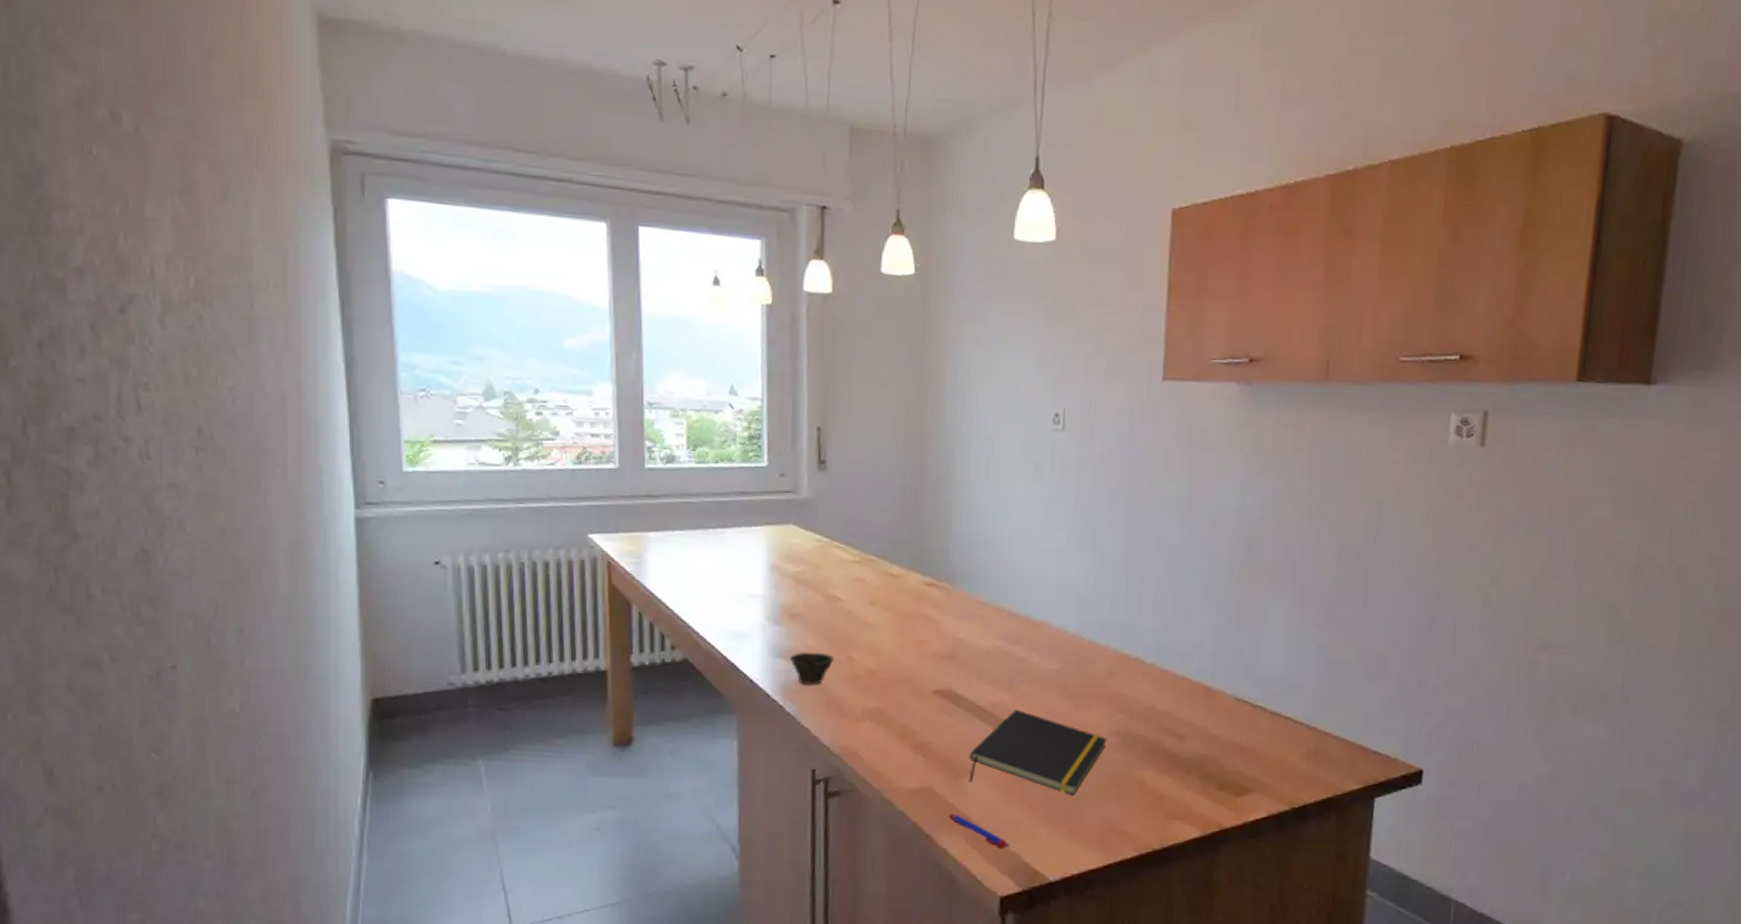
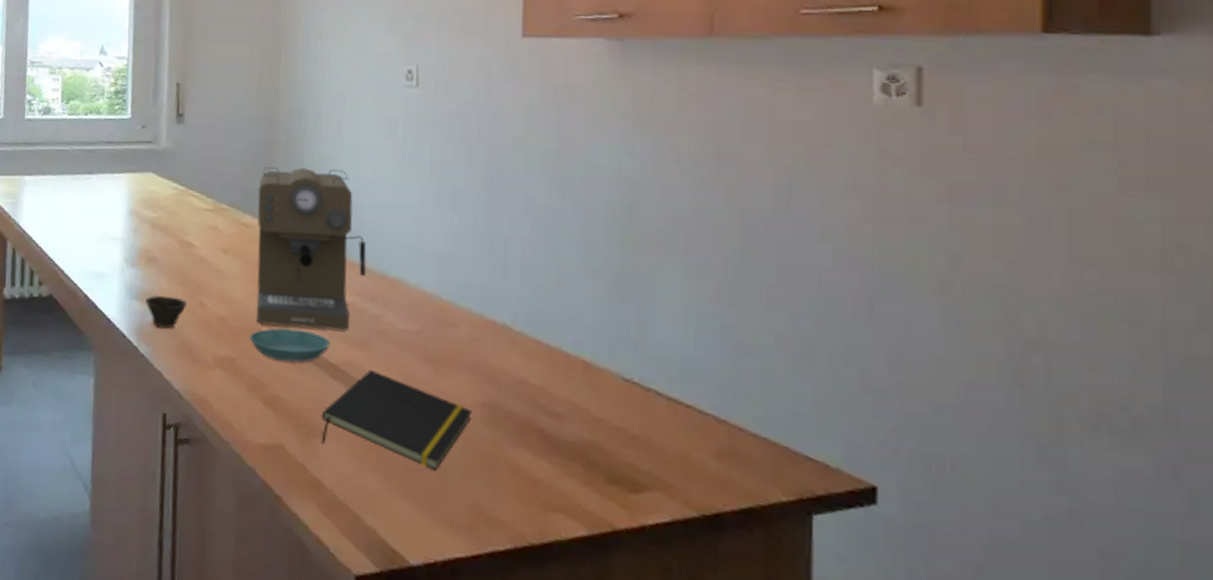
saucer: none [898,676,978,709] -> present [249,328,331,363]
coffee maker: none [905,515,1014,675] -> present [256,167,367,331]
pen: present [948,813,1009,850] -> none [299,475,365,522]

